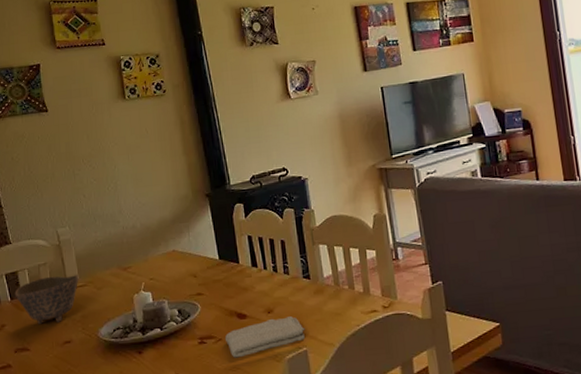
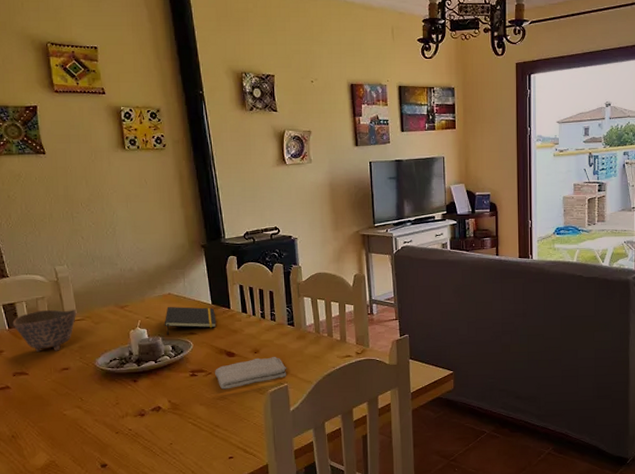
notepad: none [169,263,225,299] -> present [164,307,217,336]

